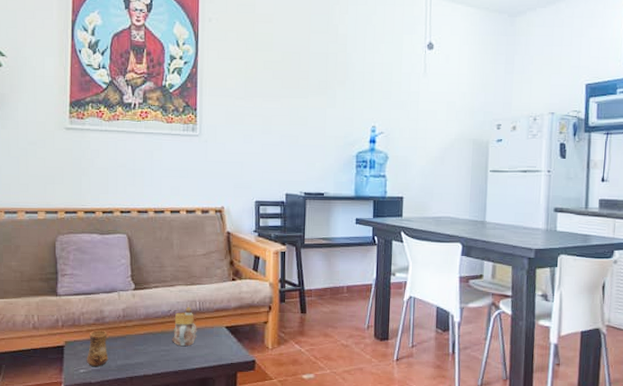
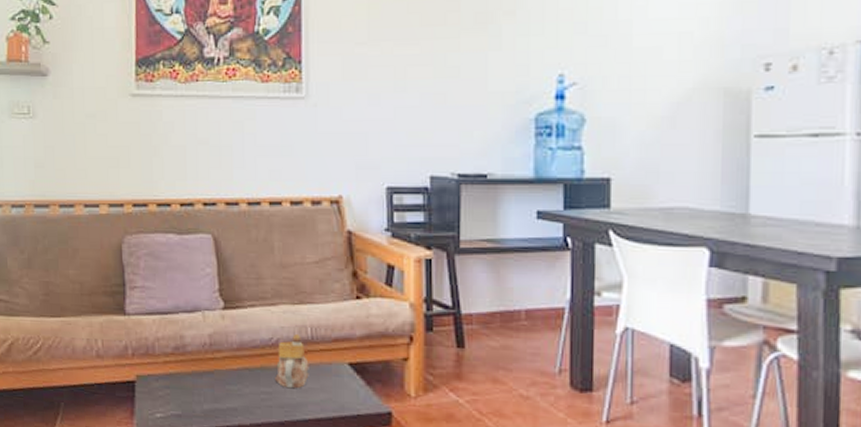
cup: present [86,330,109,367] -> none [163,362,192,411]

